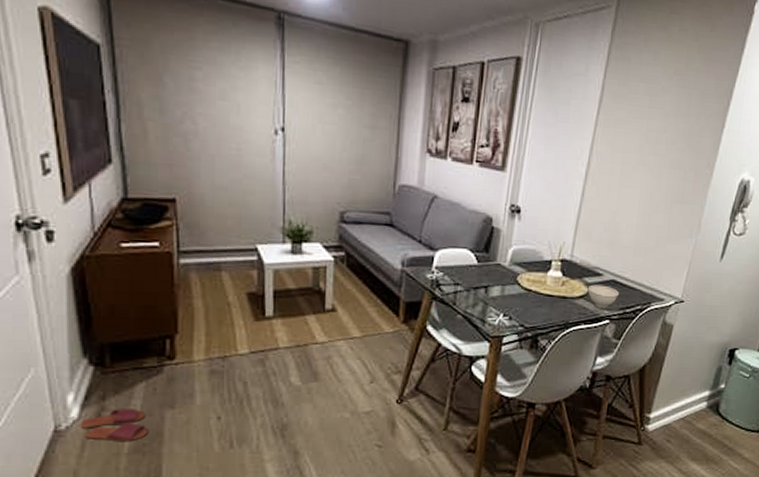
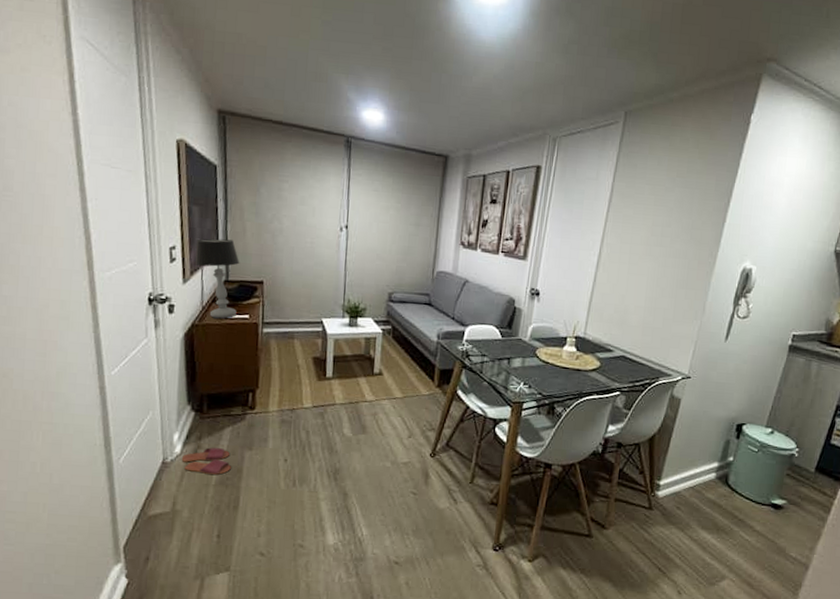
table lamp: none [78,143,142,248] -> present [194,239,240,319]
bowl: present [587,284,619,309] -> none [599,359,629,381]

